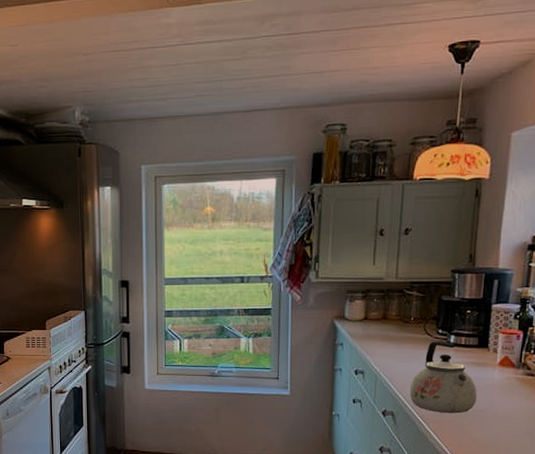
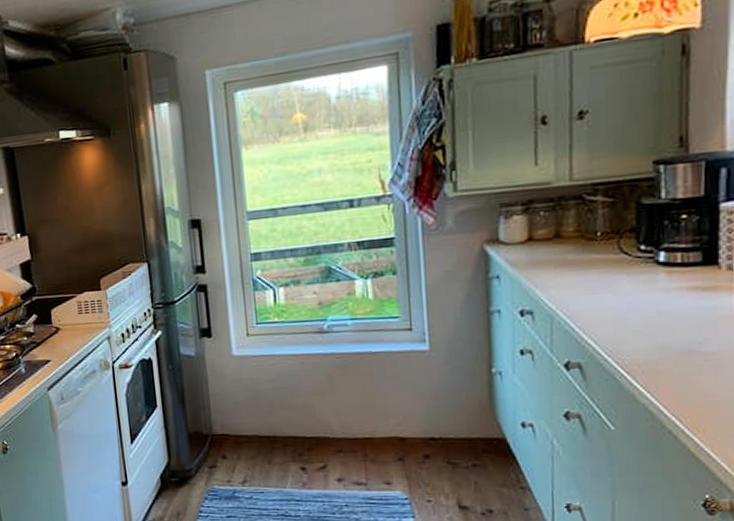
kettle: present [409,341,477,414] -> none [603,260,706,361]

